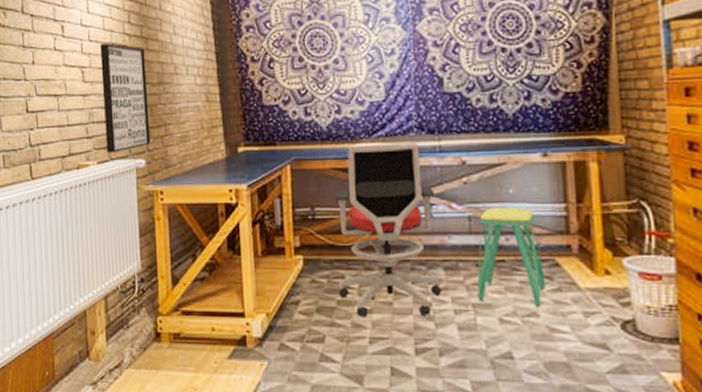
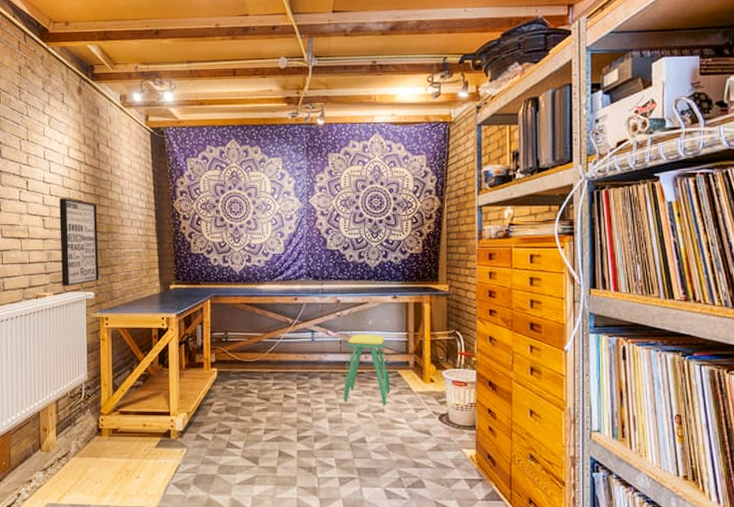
office chair: present [334,143,442,317] -> none [243,286,319,414]

